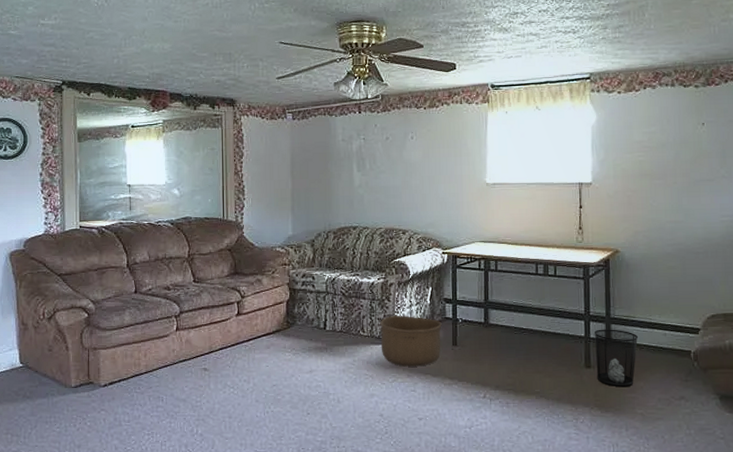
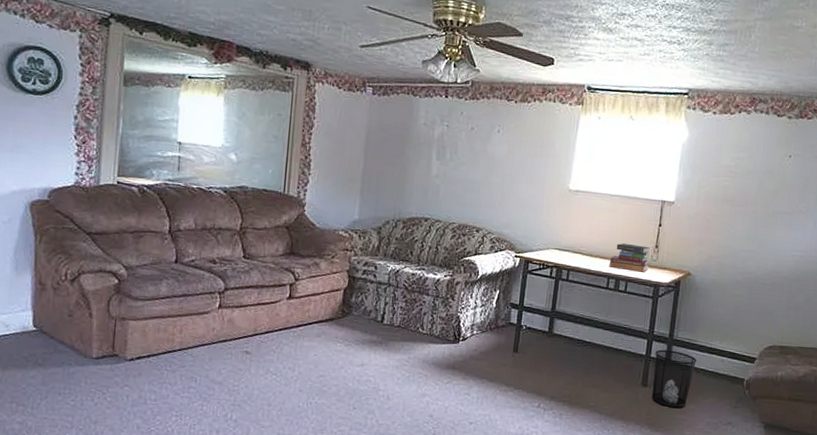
basket: present [380,315,442,367] -> none [439,315,505,370]
books: none [535,228,575,255] -> present [609,243,650,272]

